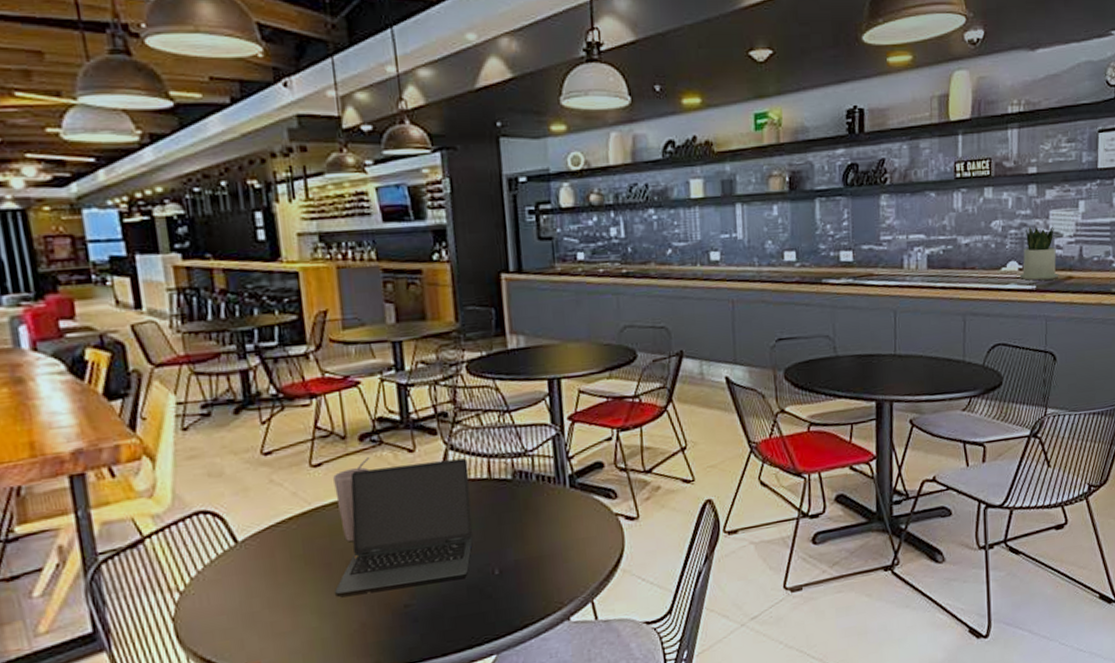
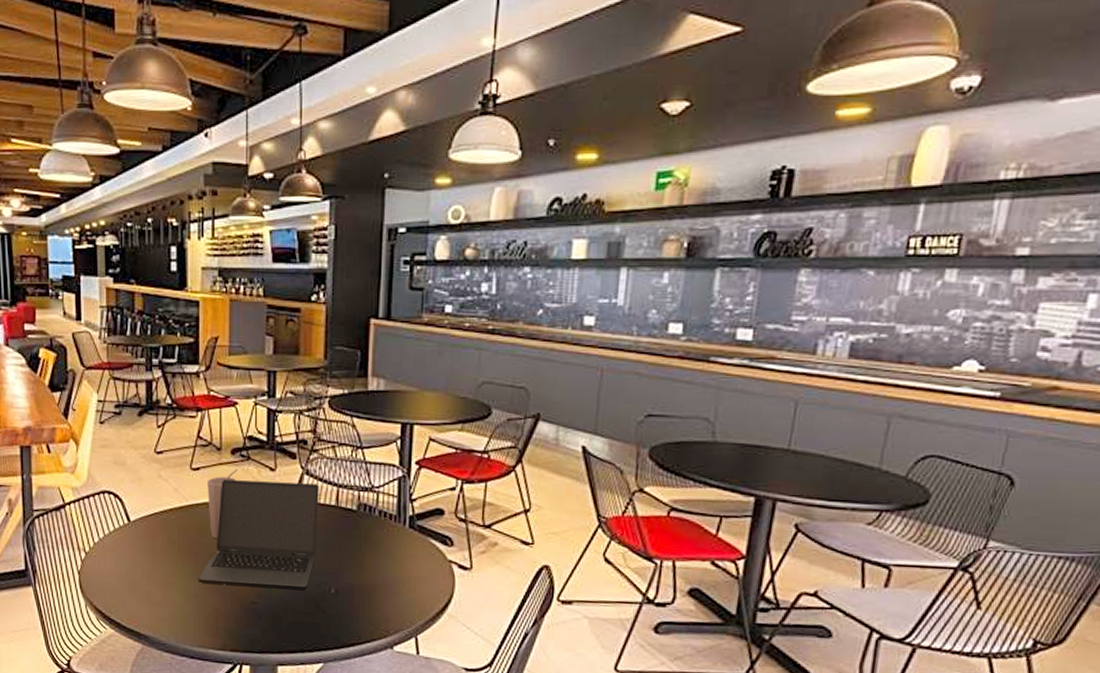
planter: present [1019,226,1059,281] -> none [978,320,1043,388]

